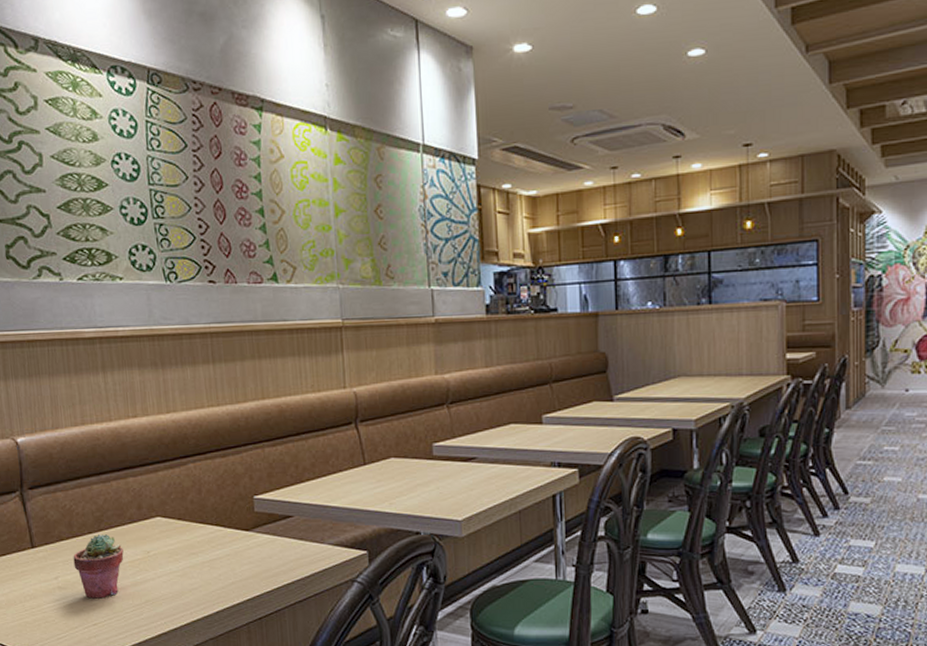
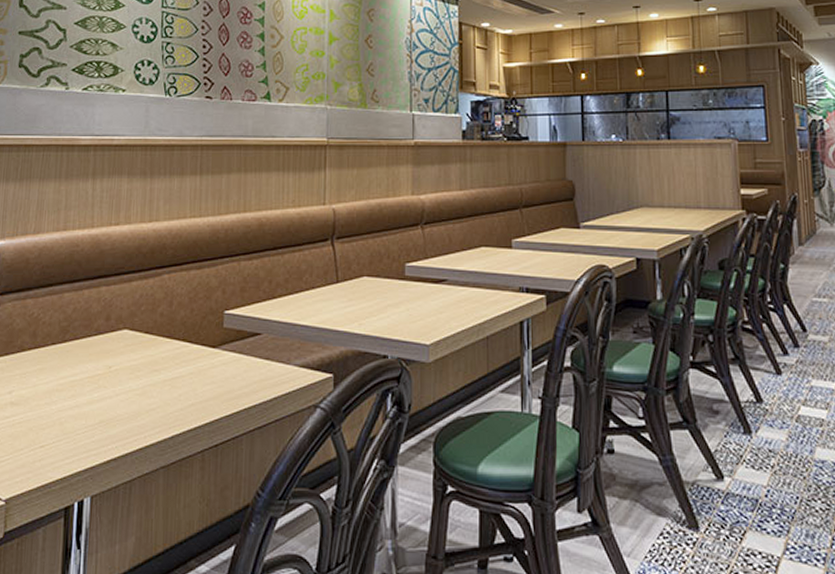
potted succulent: present [73,534,124,599] -> none [31,346,85,417]

